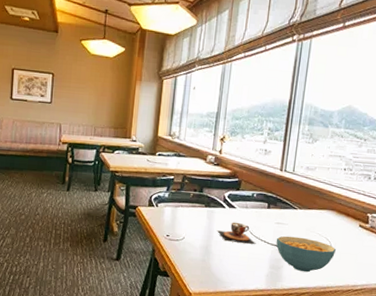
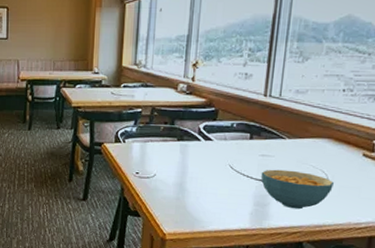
teacup: present [216,222,256,245] -> none [191,156,237,181]

